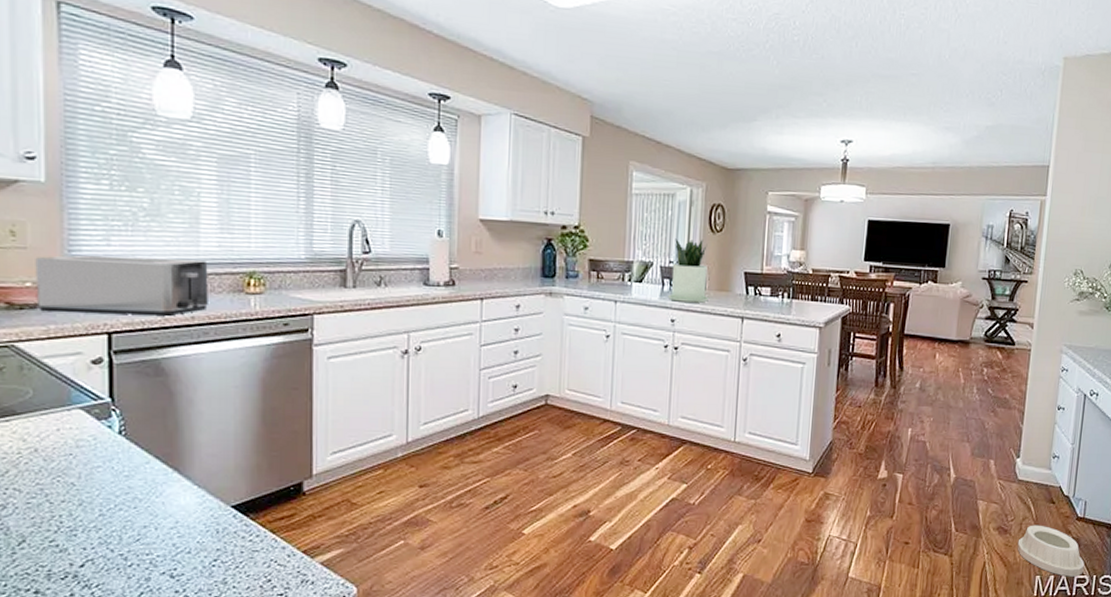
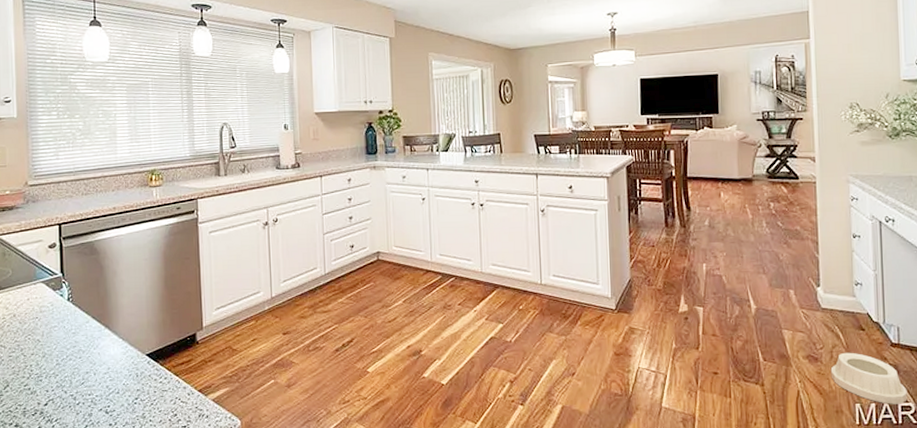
toaster: present [35,255,208,316] -> none [12,165,124,212]
planter: present [667,239,710,303] -> none [470,110,507,165]

